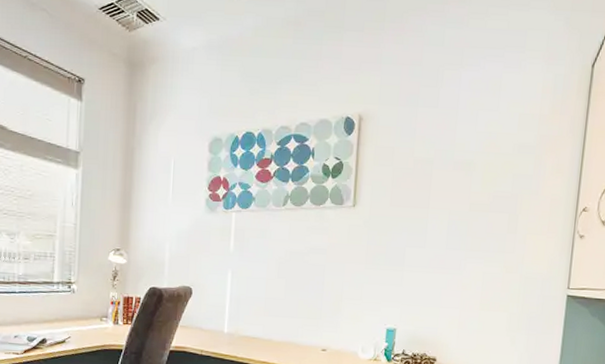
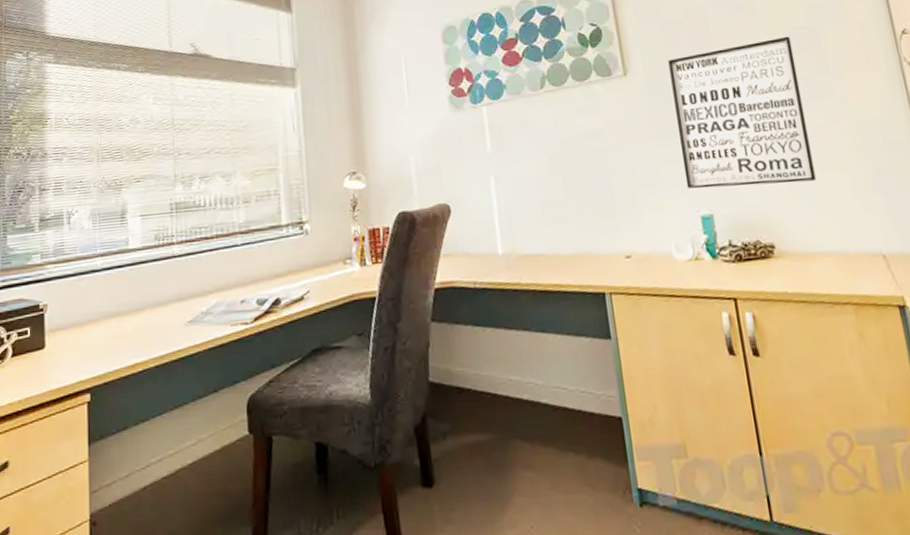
wall art: none [381,196,494,316] -> present [668,36,817,189]

